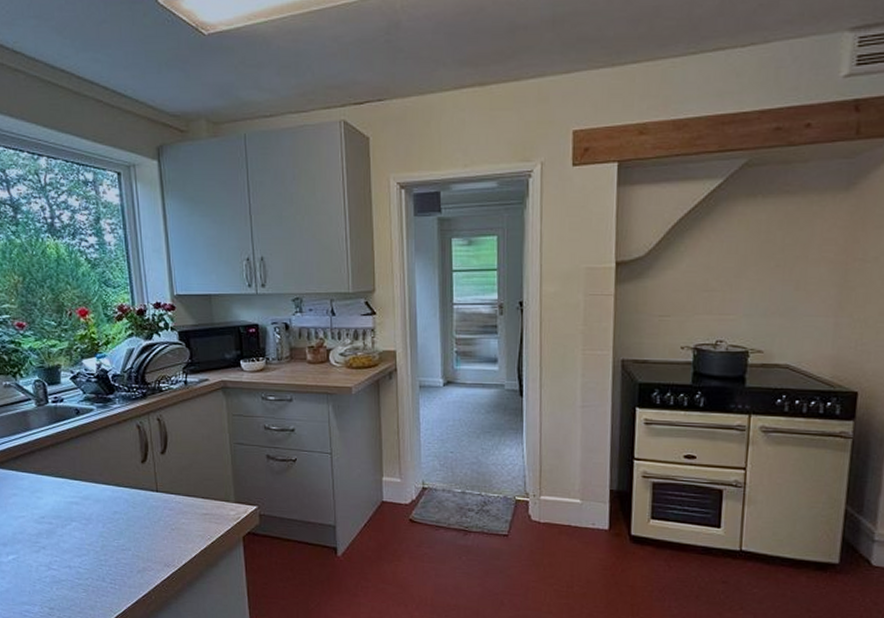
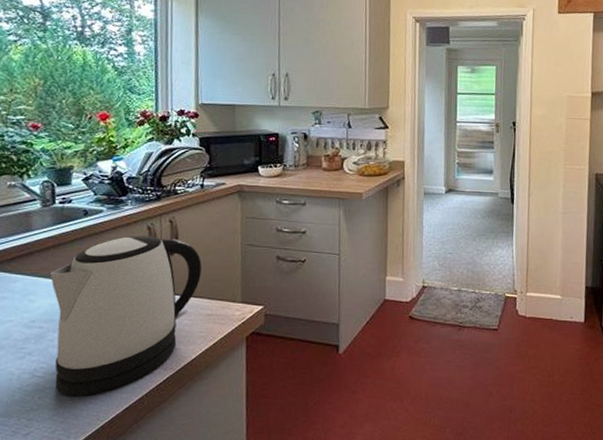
kettle: none [53,434,193,588] -> present [50,235,202,395]

